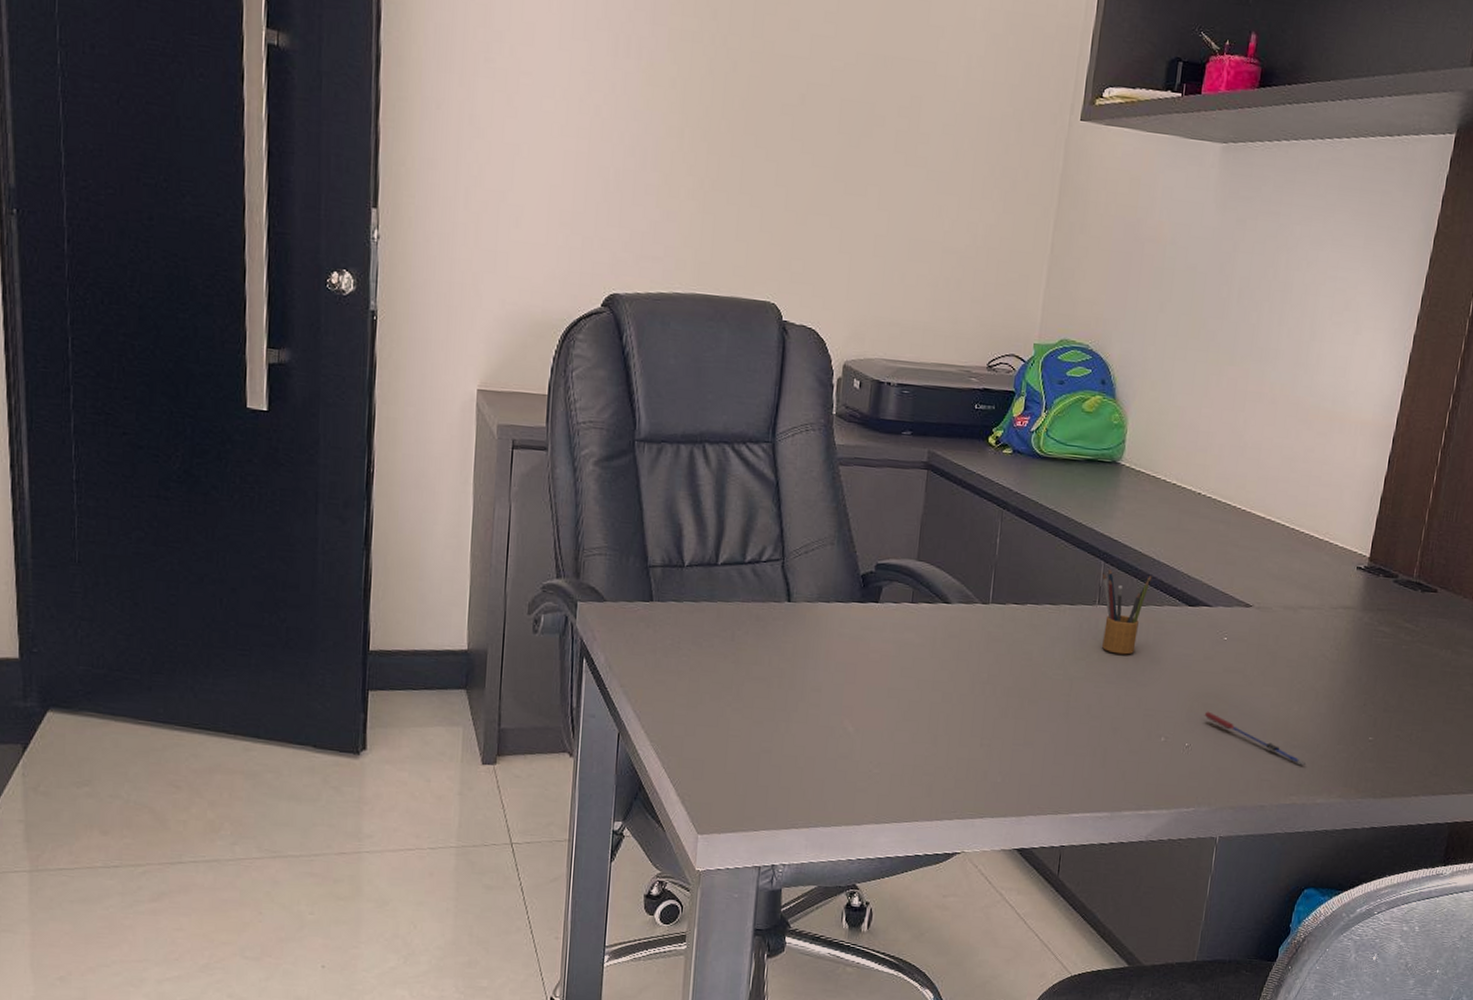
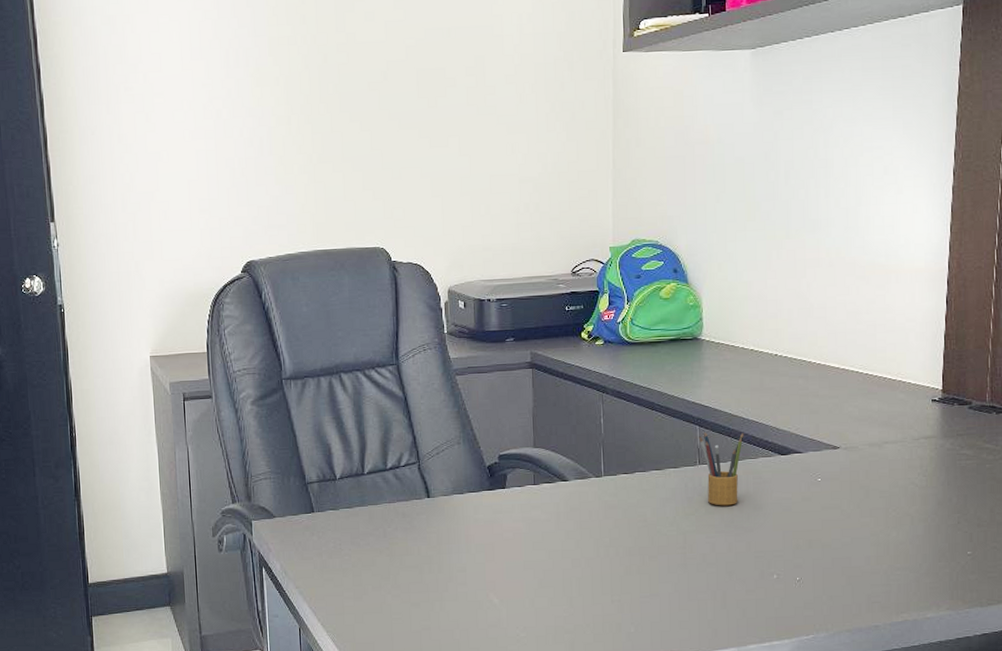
pen: present [1204,711,1307,766] -> none [810,546,912,585]

